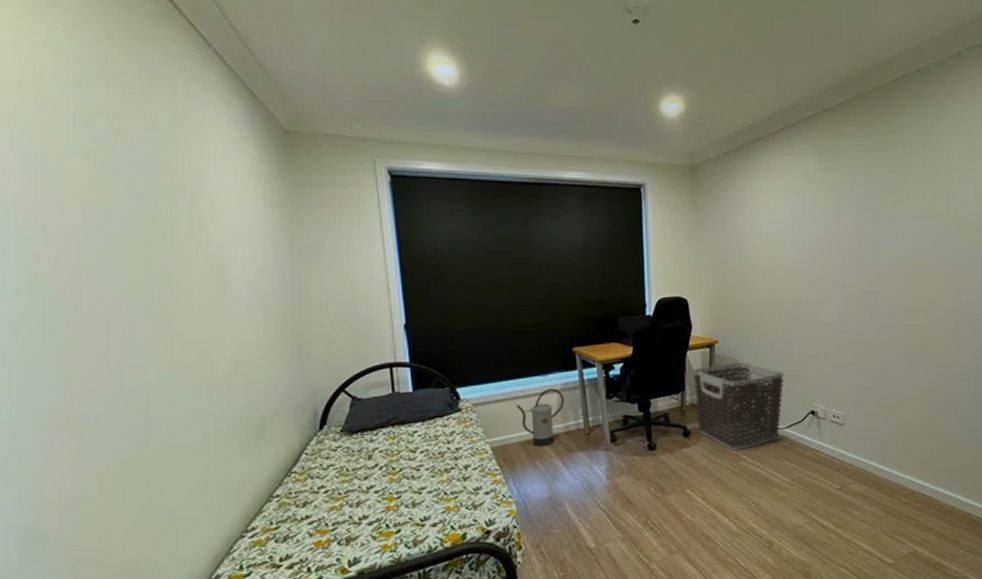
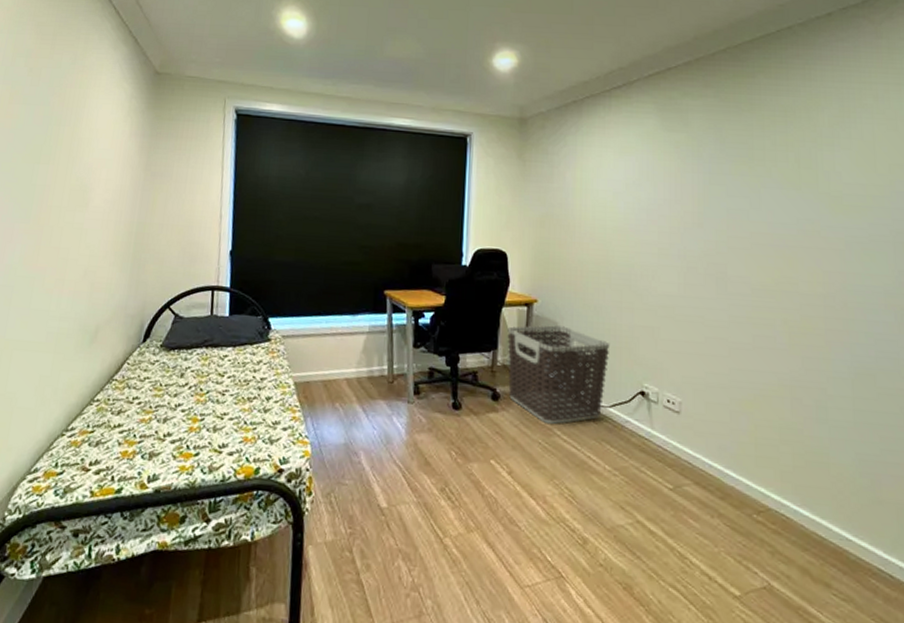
watering can: present [515,388,565,447] -> none [322,329,371,390]

